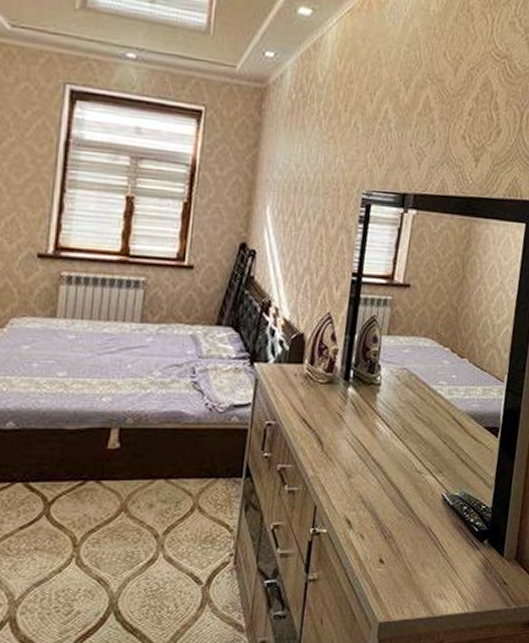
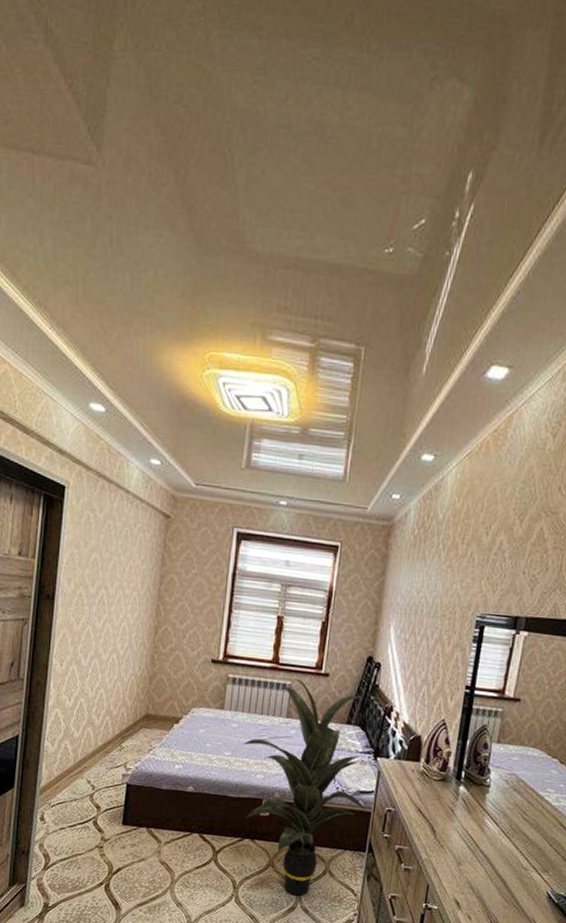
indoor plant: none [83,273,246,544] -> present [243,678,372,896]

